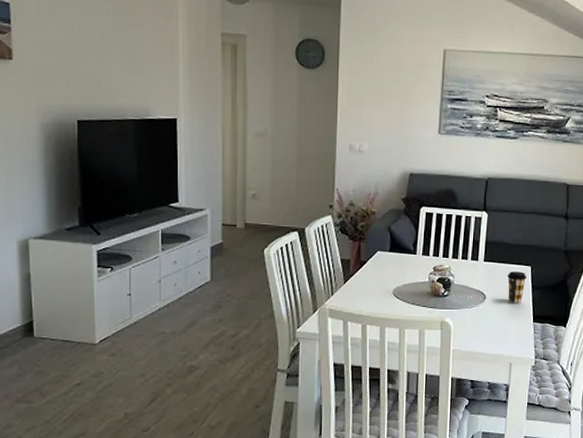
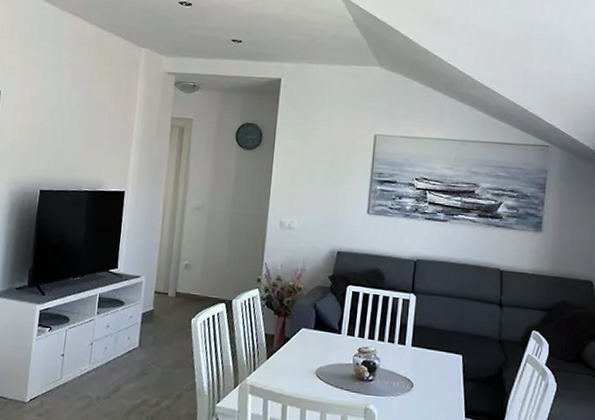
coffee cup: present [507,271,527,303] -> none [437,359,458,395]

